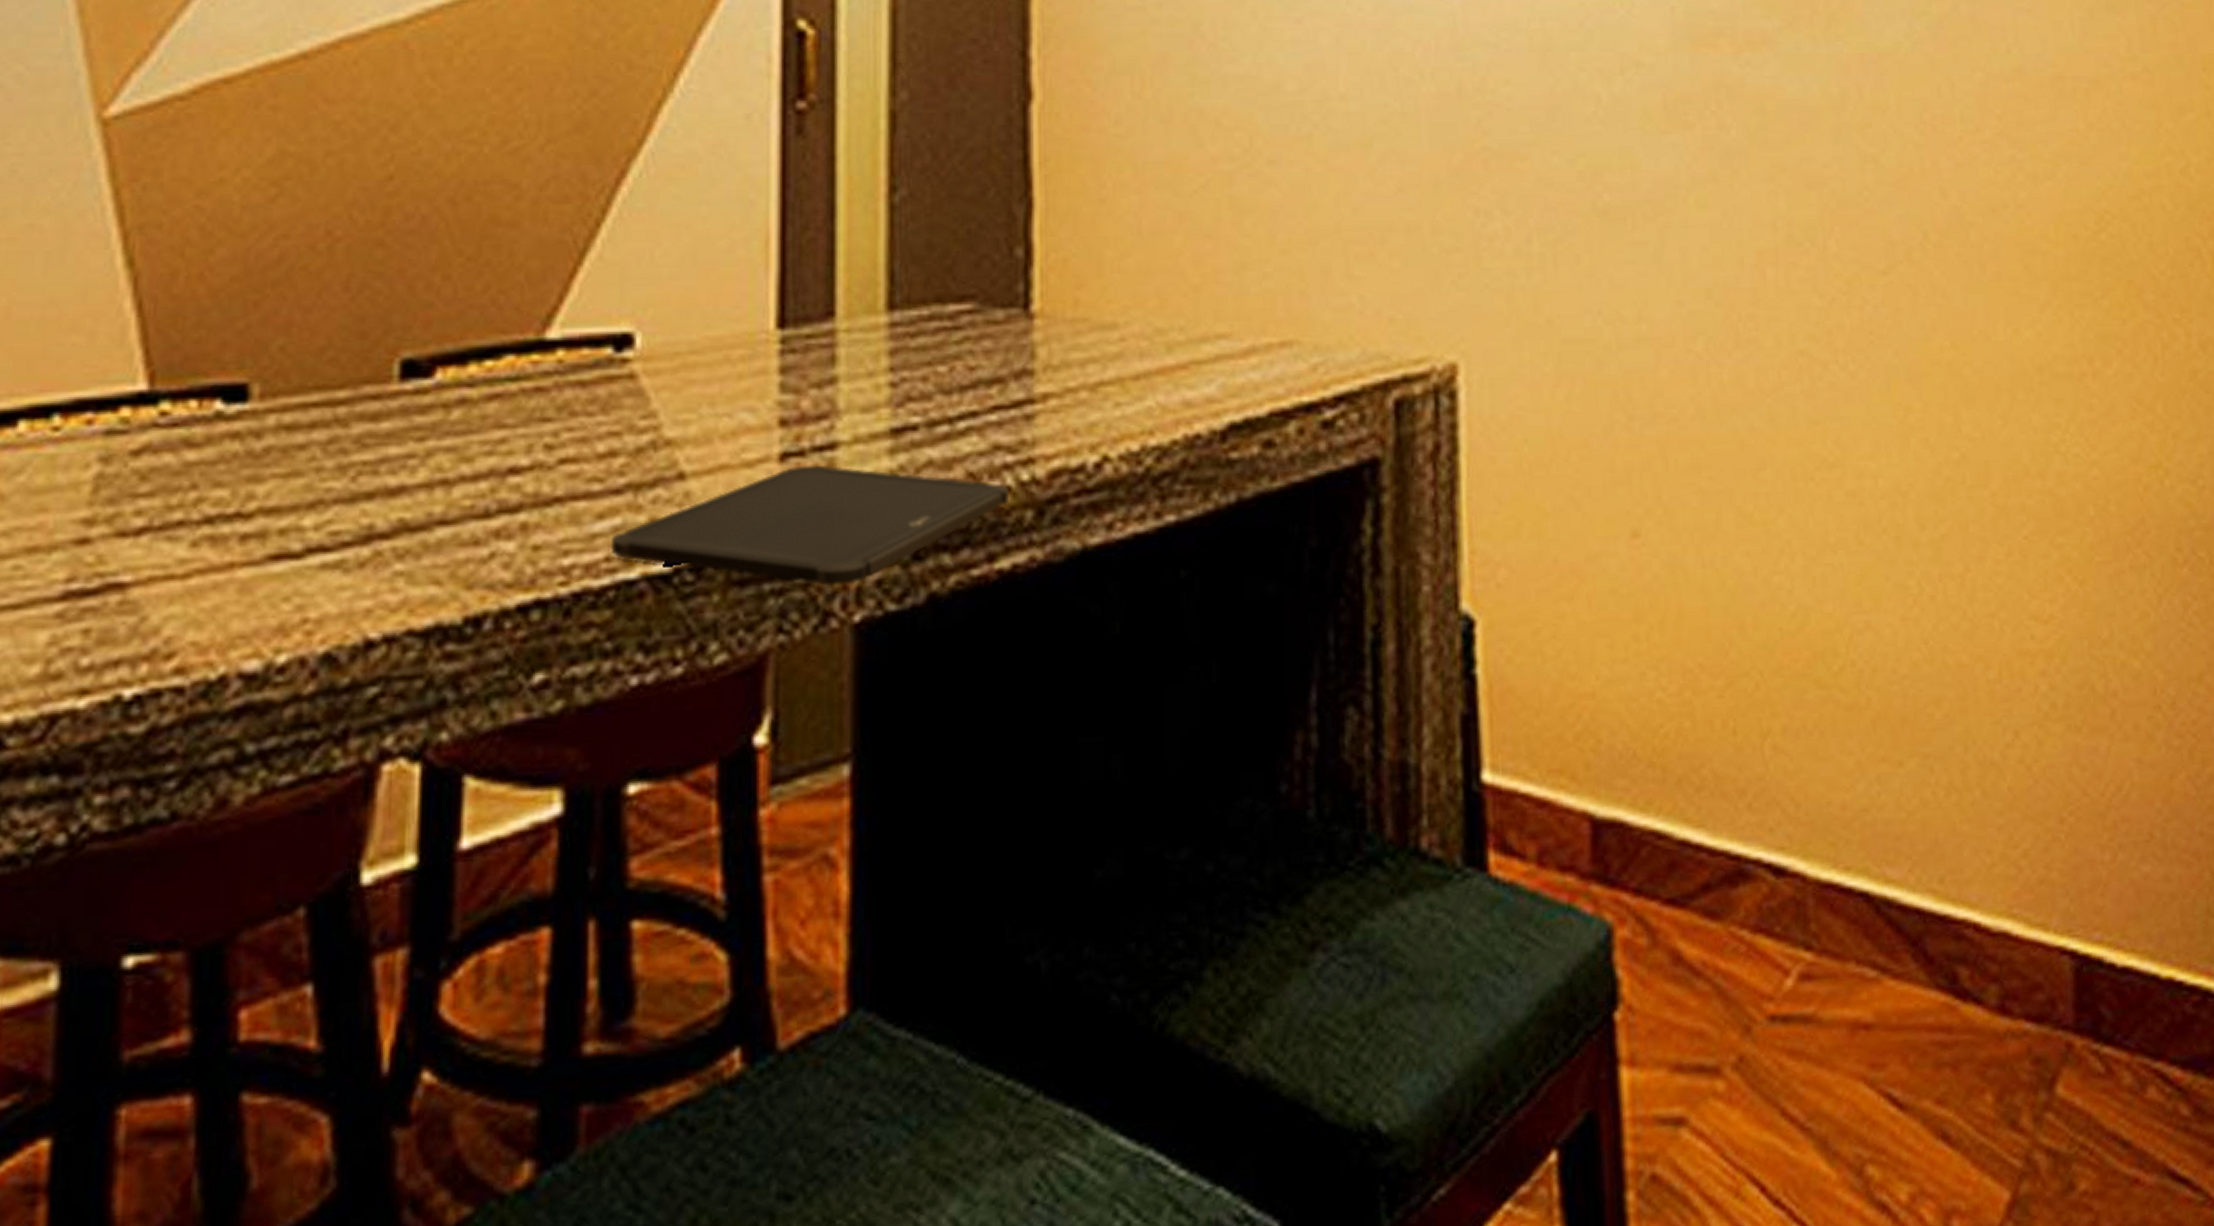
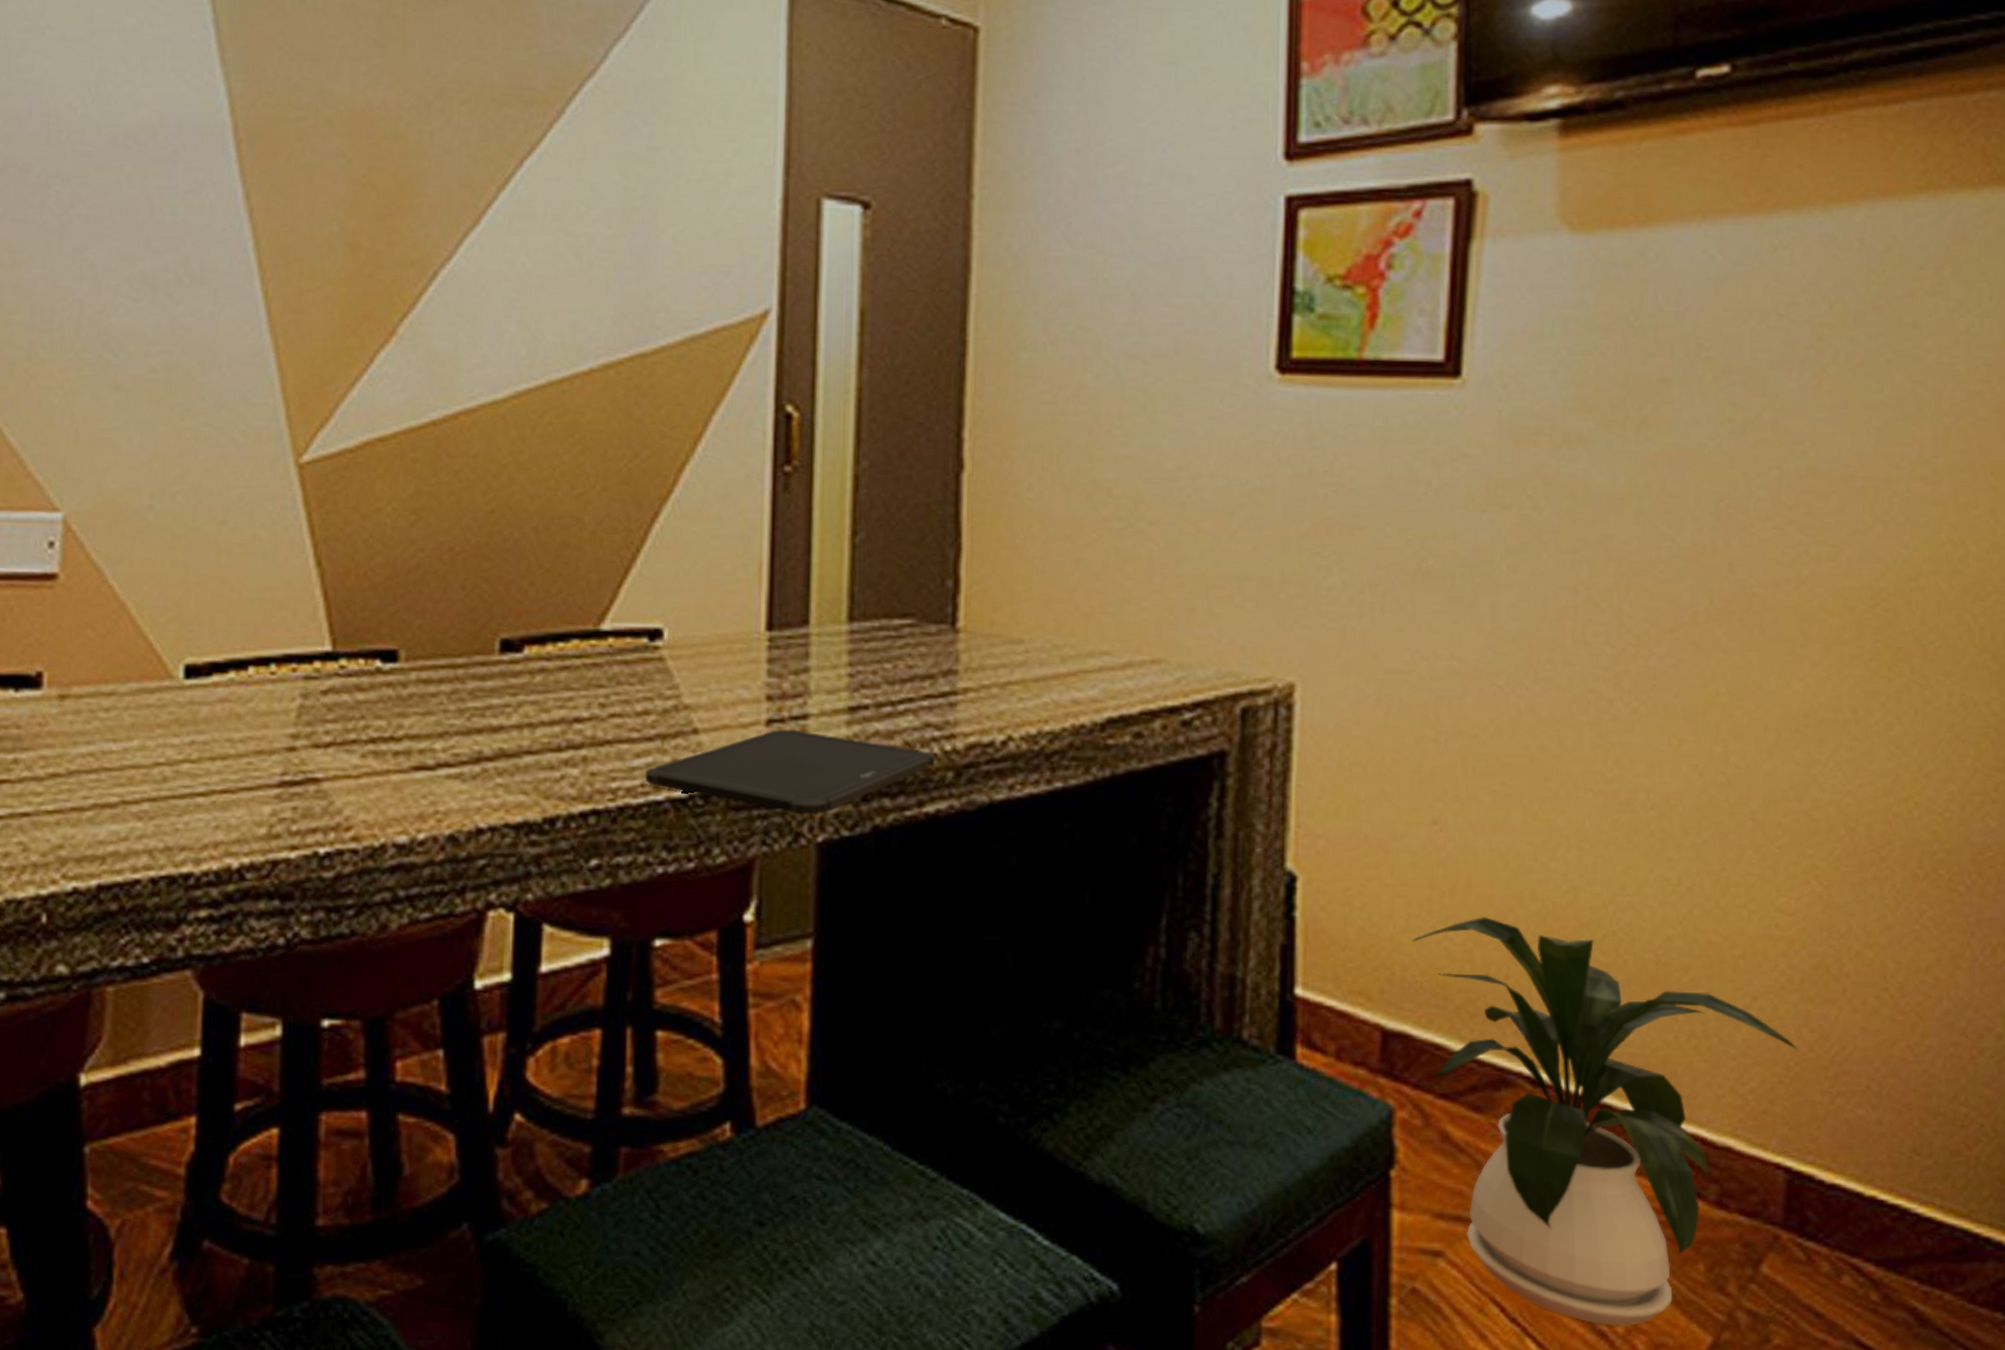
house plant: none [1620,655,2070,1193] -> present [1413,917,1798,1326]

